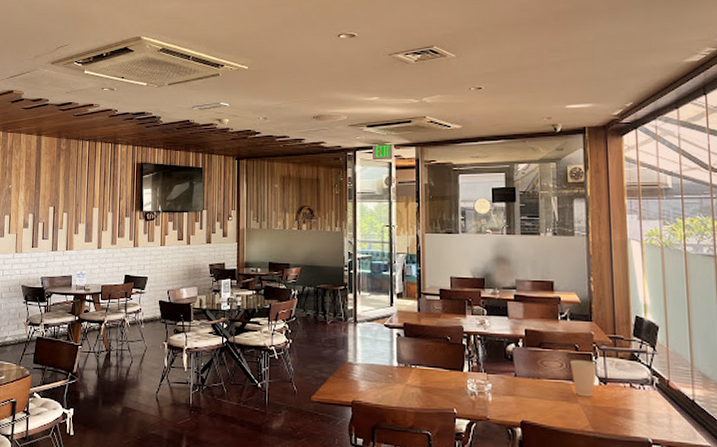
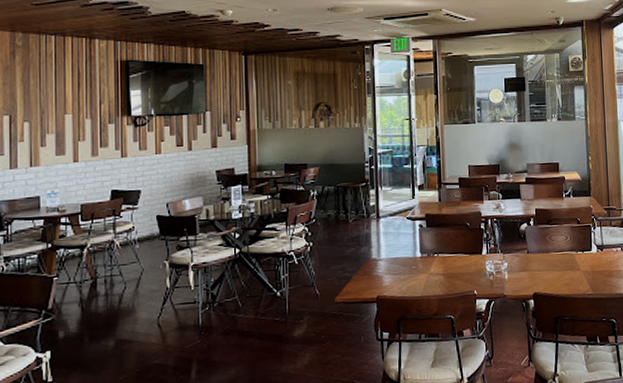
cup: present [570,360,597,397] -> none [573,231,595,264]

